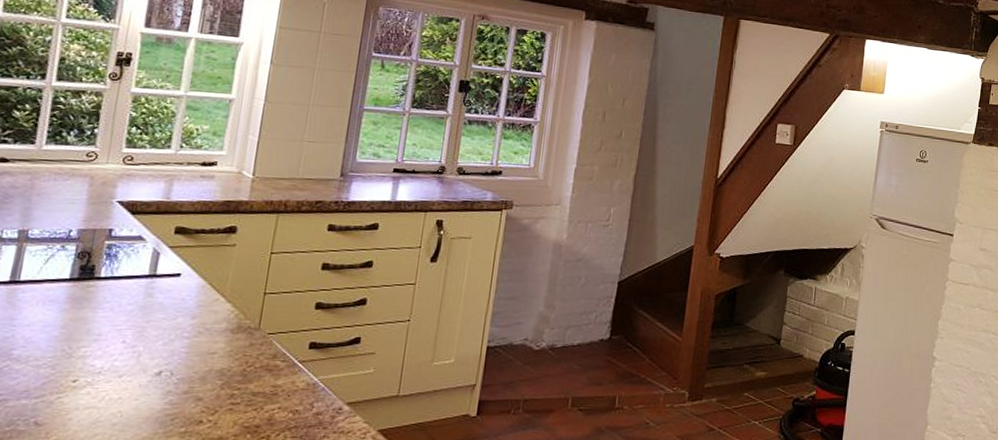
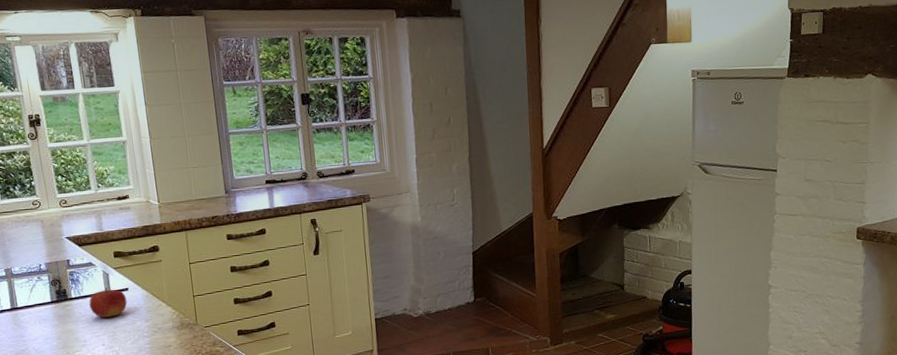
fruit: none [120,269,175,308] -> present [89,287,127,318]

